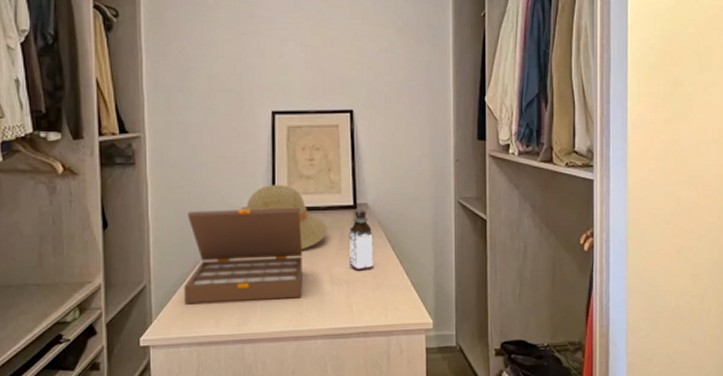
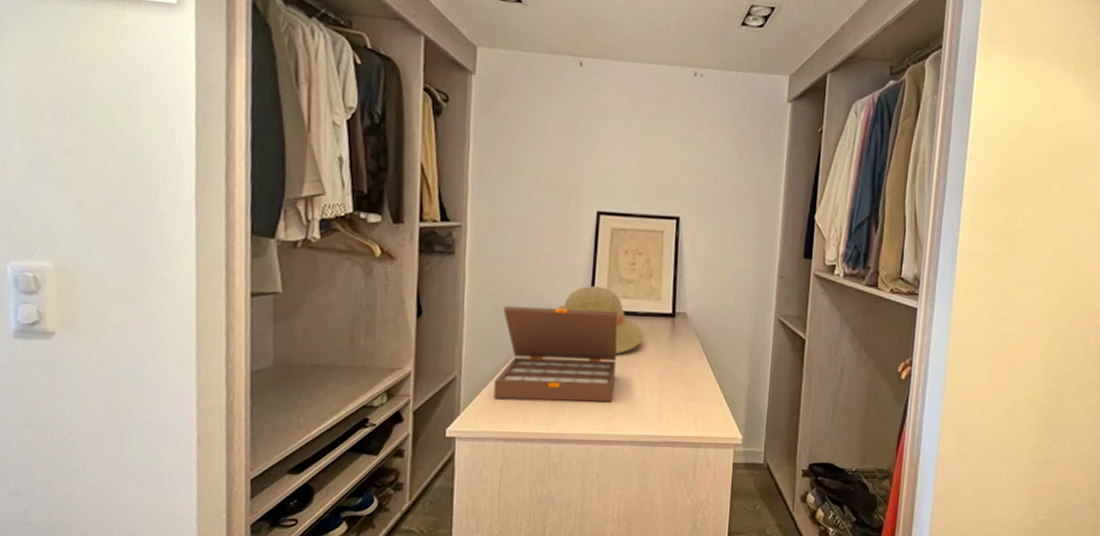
perfume bottle: present [348,208,373,271] -> none [662,317,690,380]

